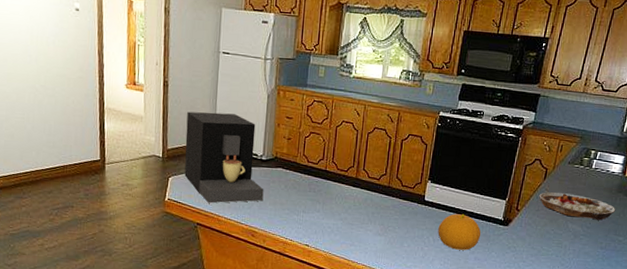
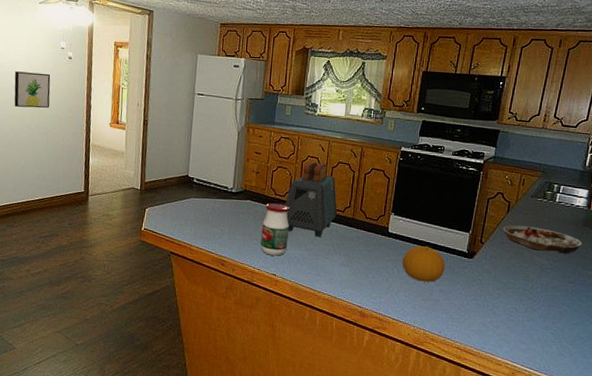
wall art: none [13,24,57,67] -> present [14,71,51,108]
coffee maker: present [184,111,264,204] -> none [160,147,234,233]
jar: none [292,170,323,226] -> present [260,203,289,256]
toaster: none [318,127,373,206] -> present [285,161,337,237]

